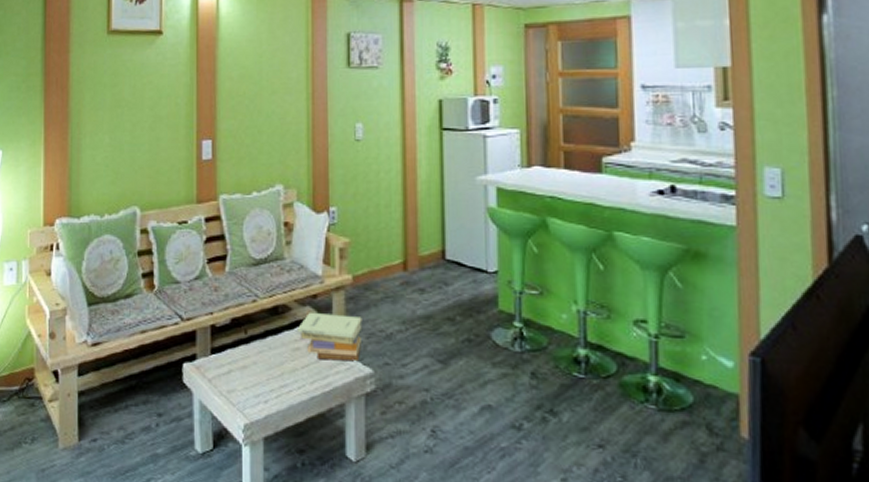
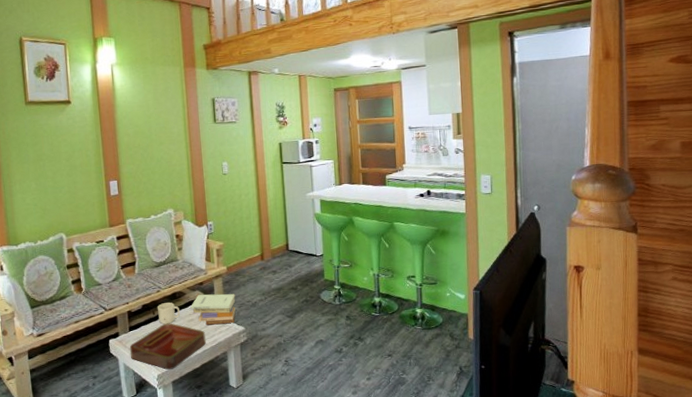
decorative tray: none [210,349,315,419] -> present [130,323,206,370]
mug: none [250,318,283,351] -> present [157,302,181,325]

